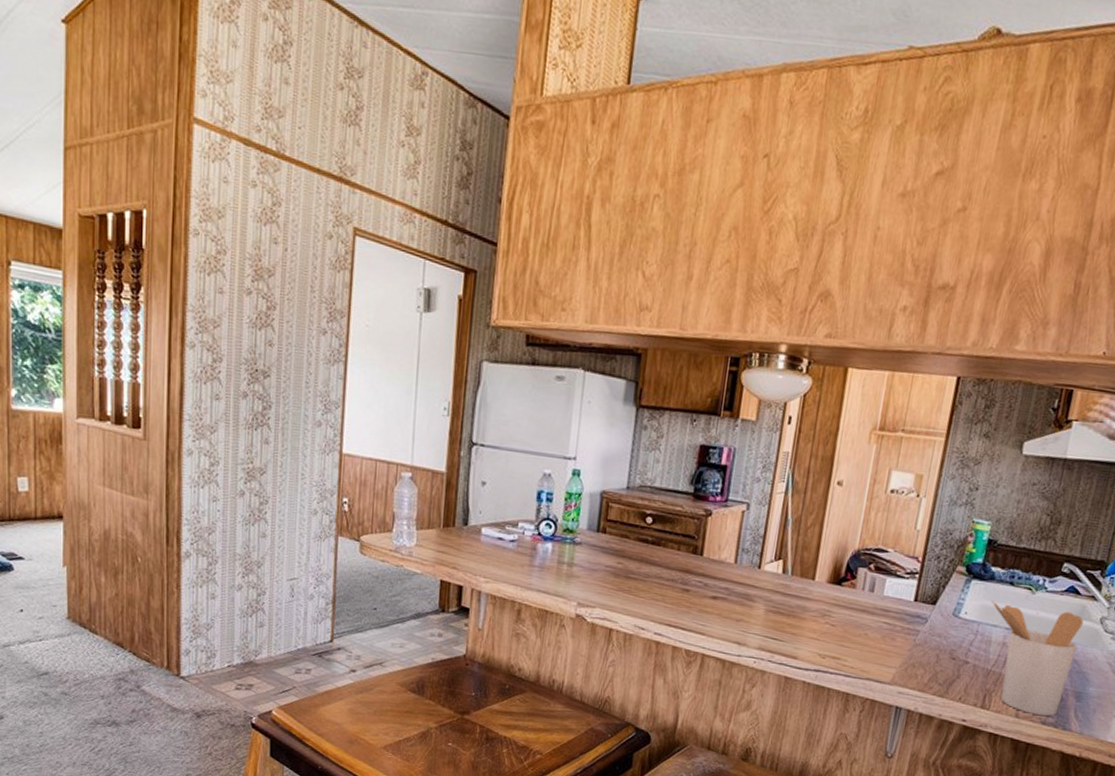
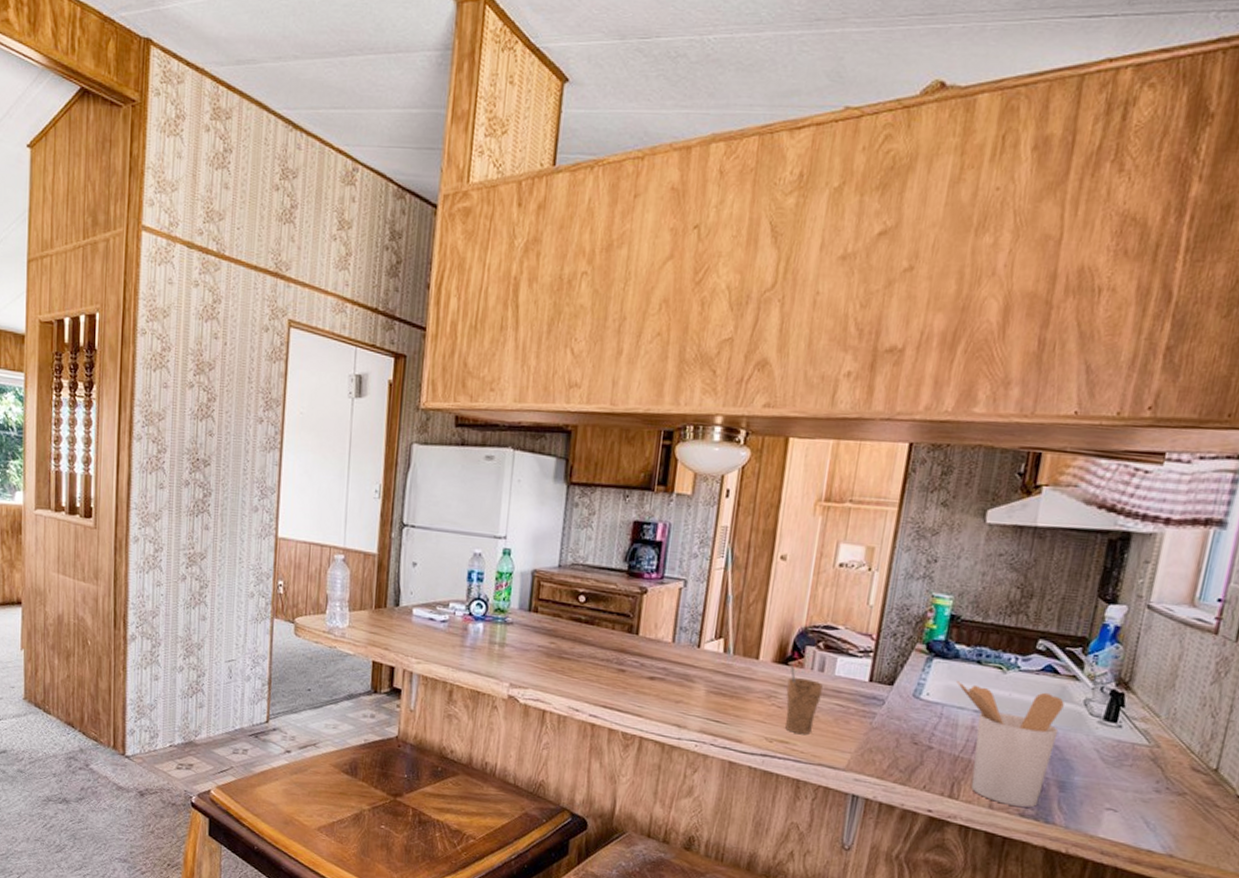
cup: none [837,586,873,651] -> present [785,666,823,734]

